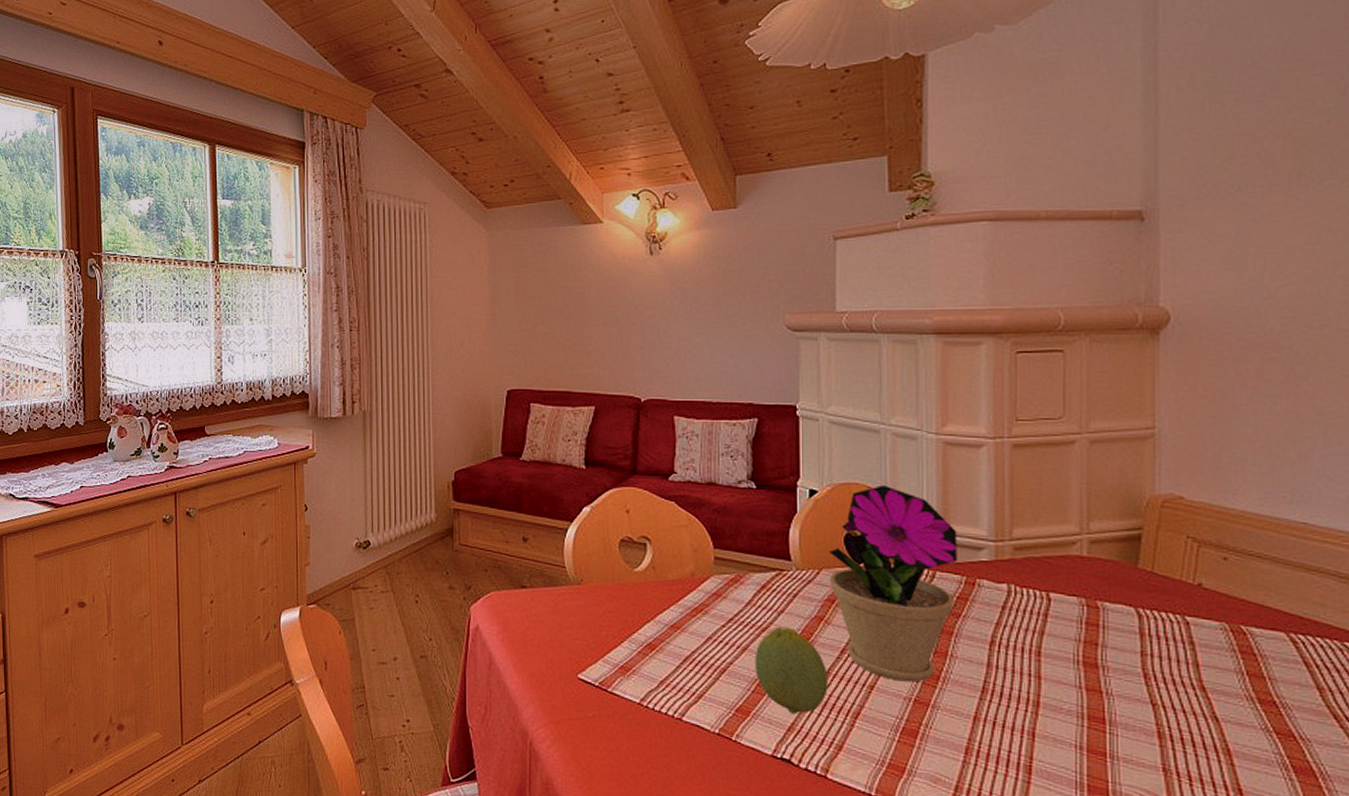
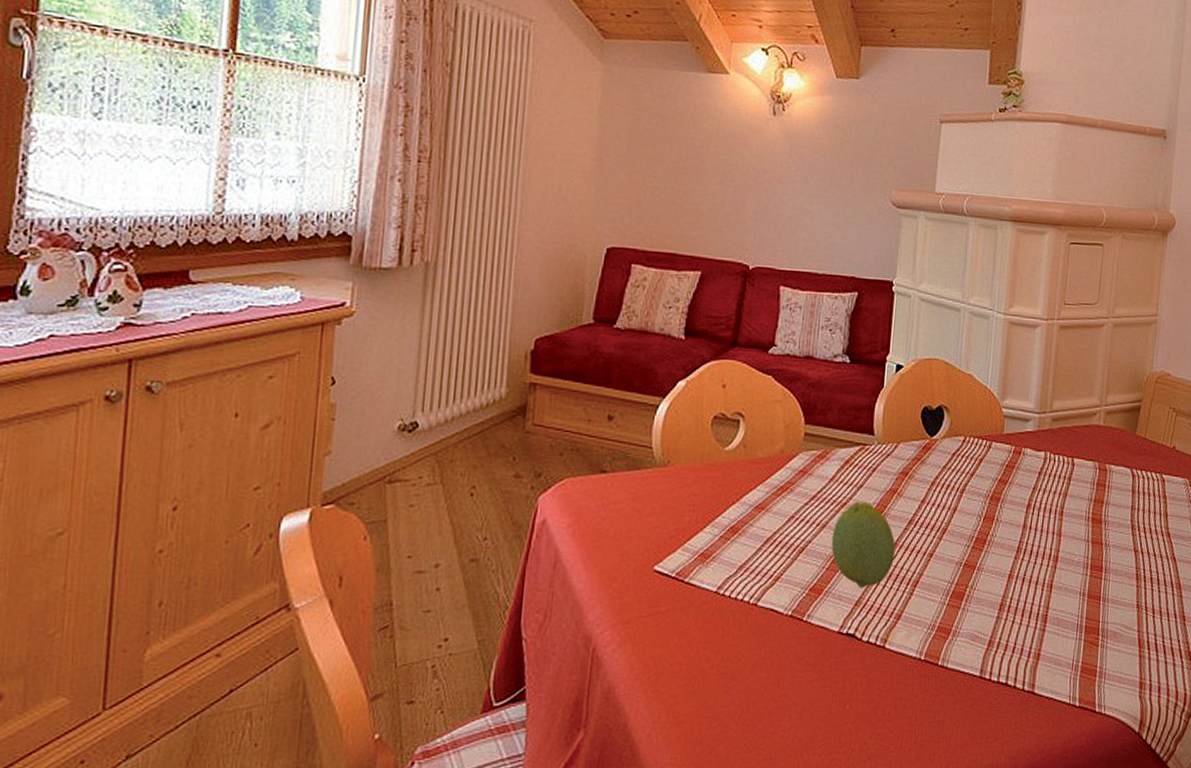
flower pot: present [829,485,957,683] -> none [905,361,1012,547]

